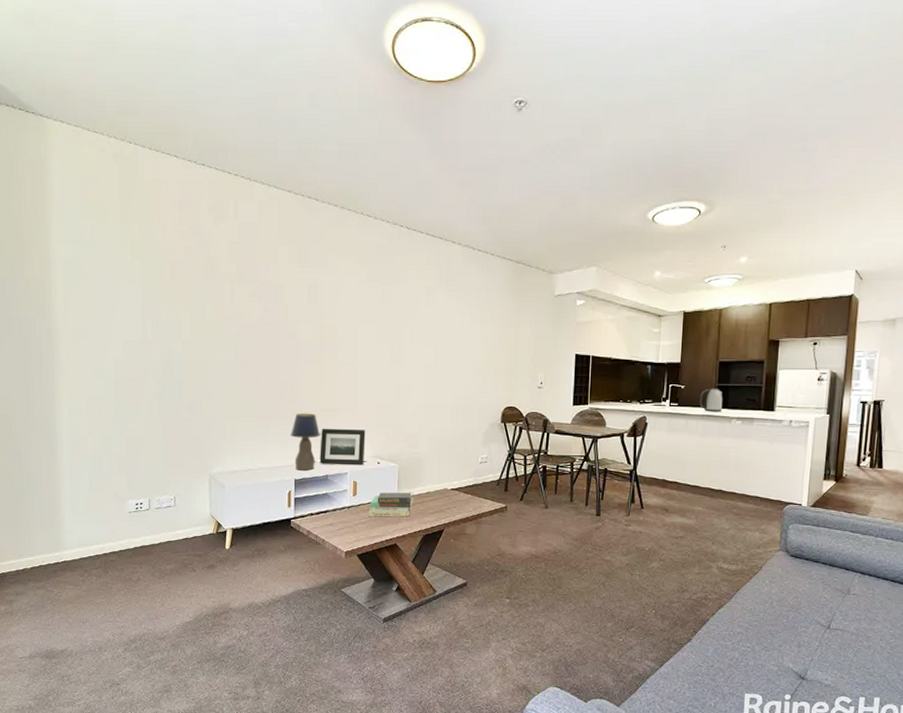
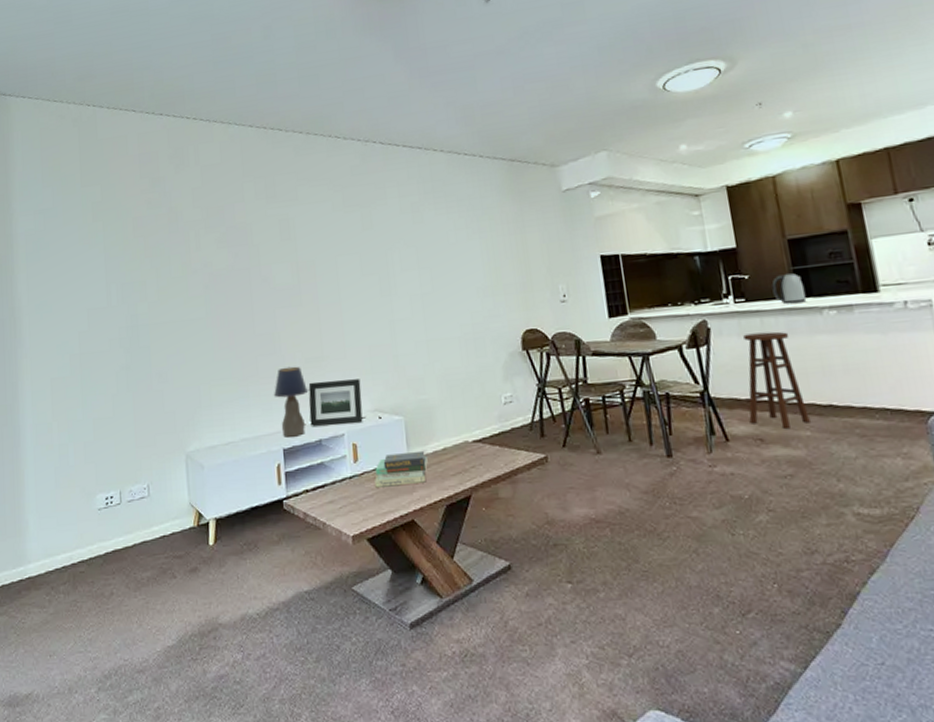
bar stool: none [661,431,704,505] -> present [743,331,810,430]

